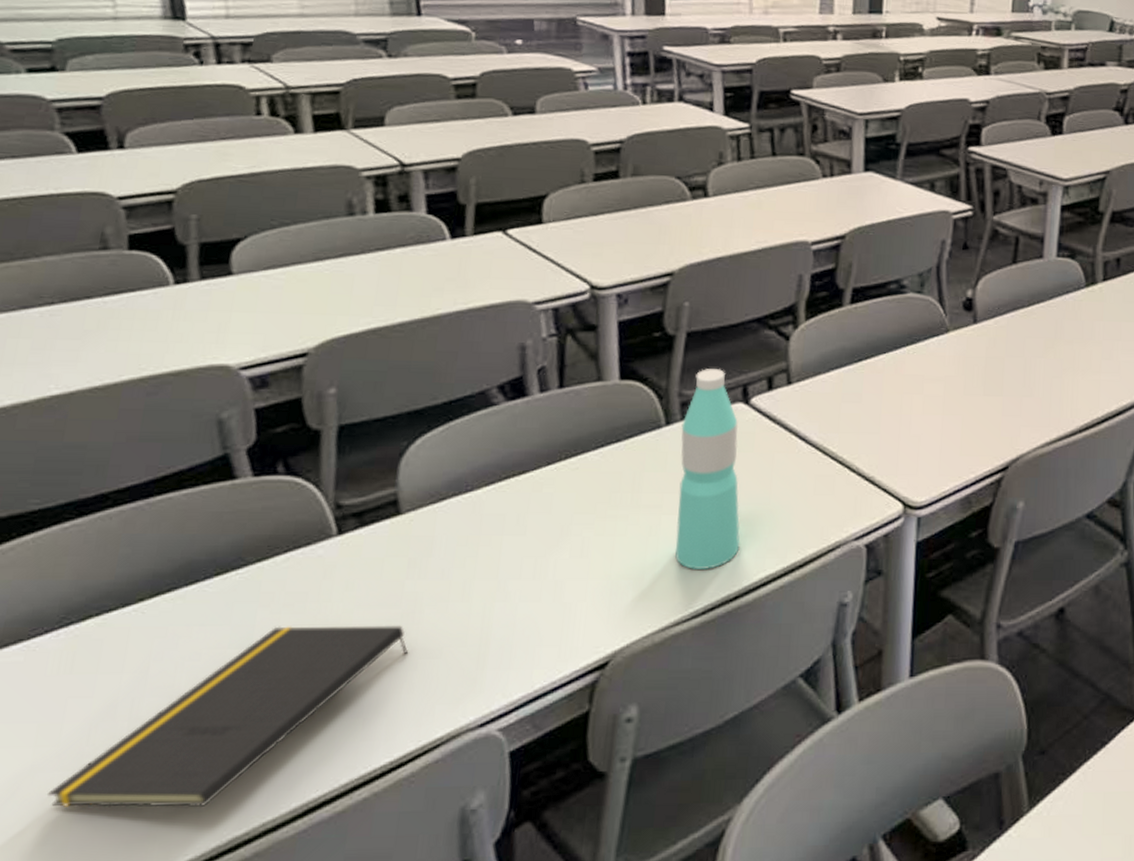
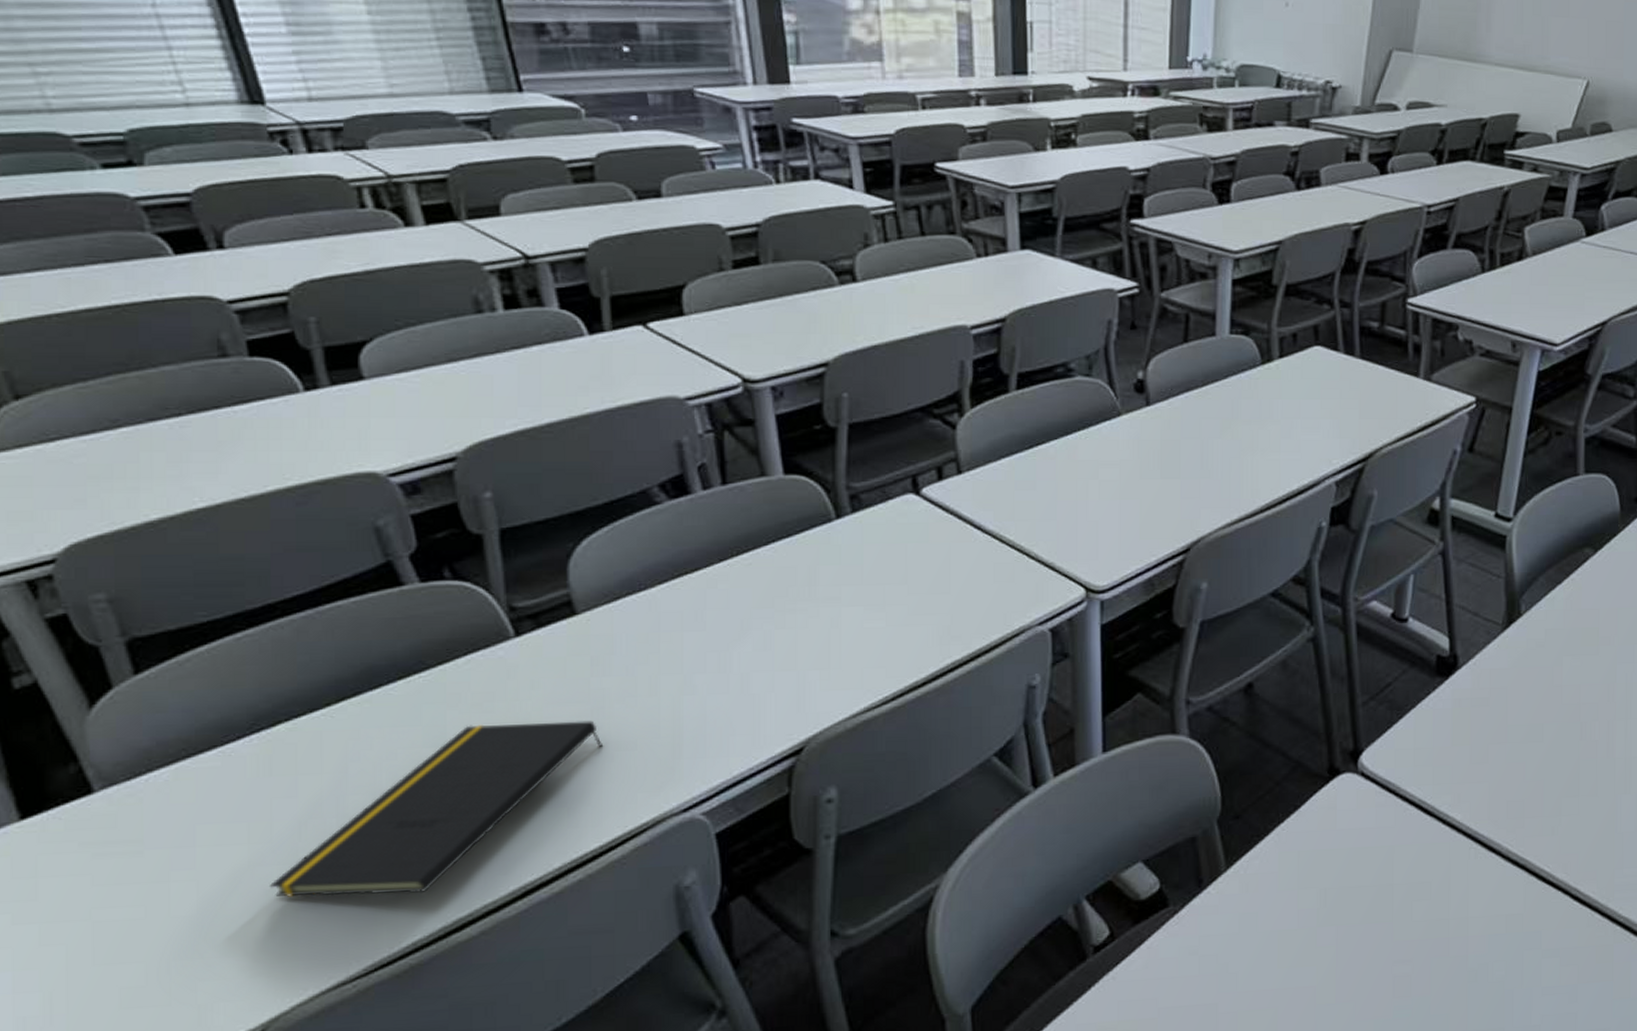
water bottle: present [675,369,740,569] -> none [852,460,924,658]

